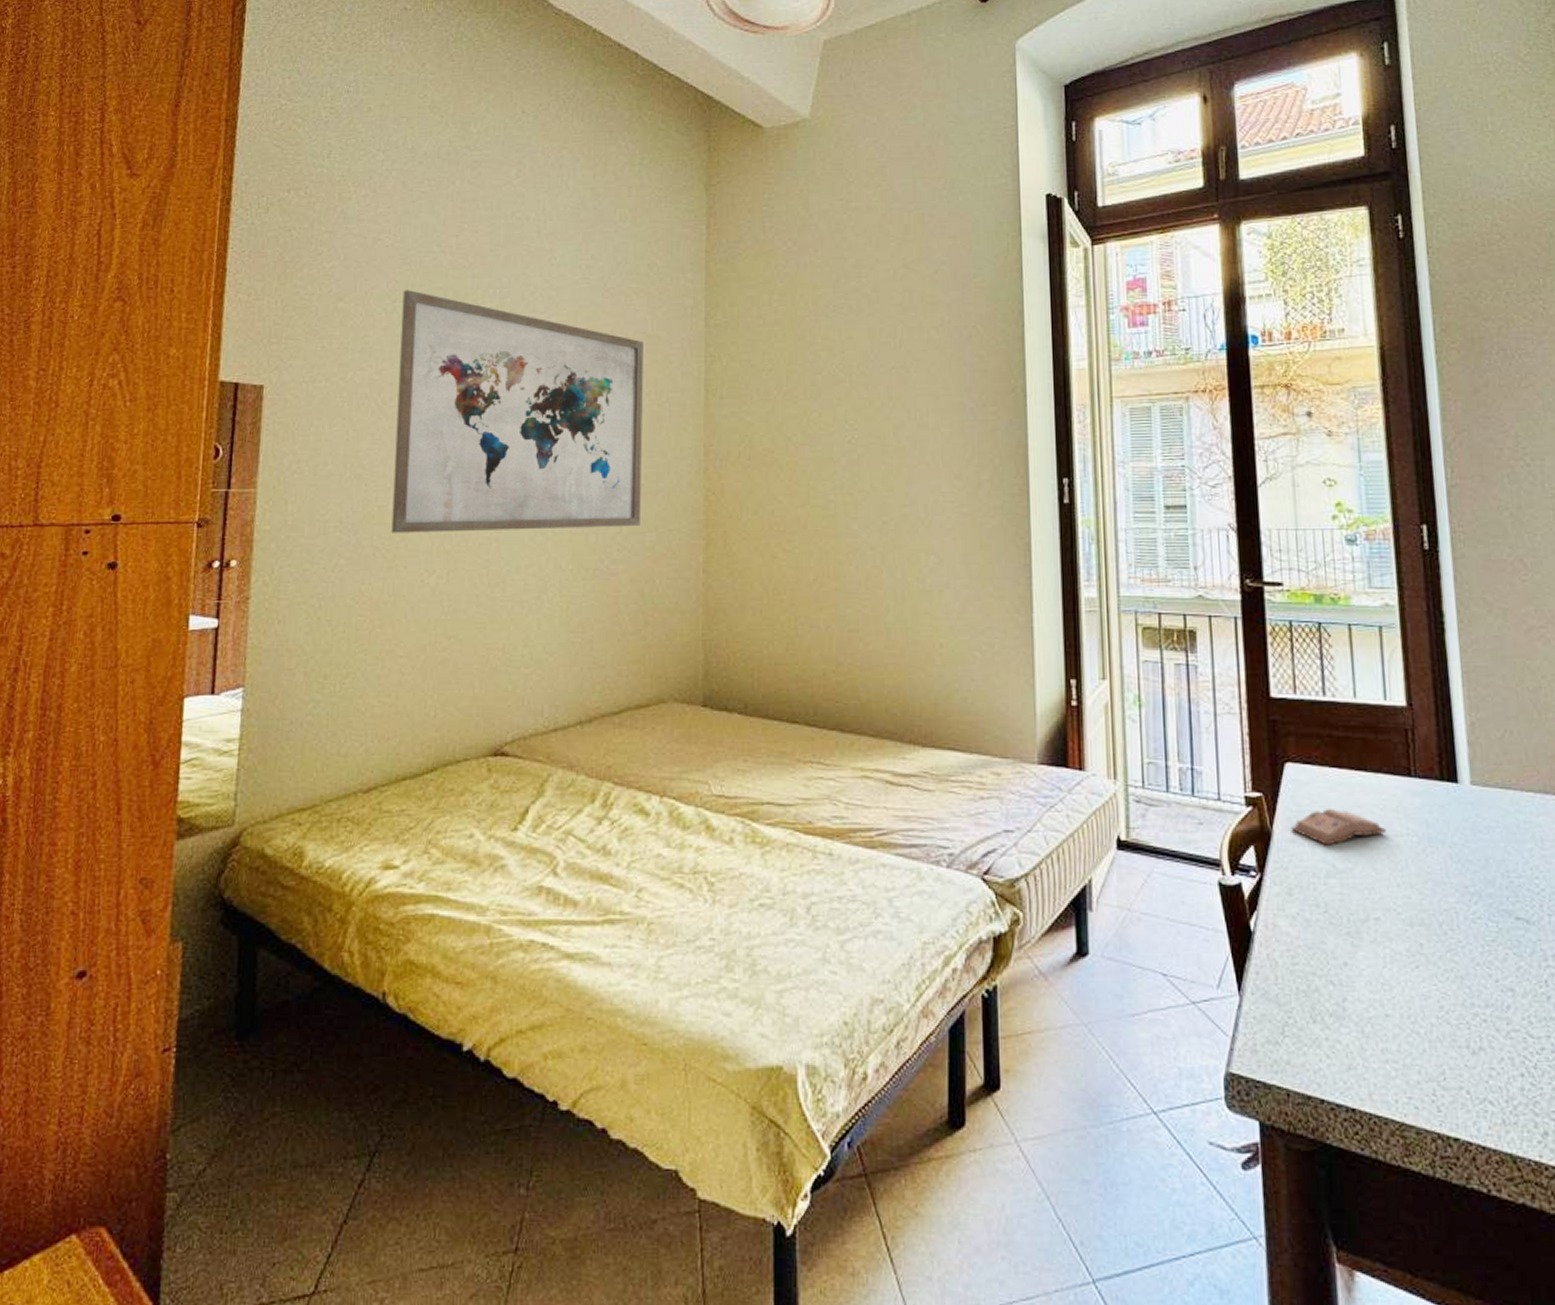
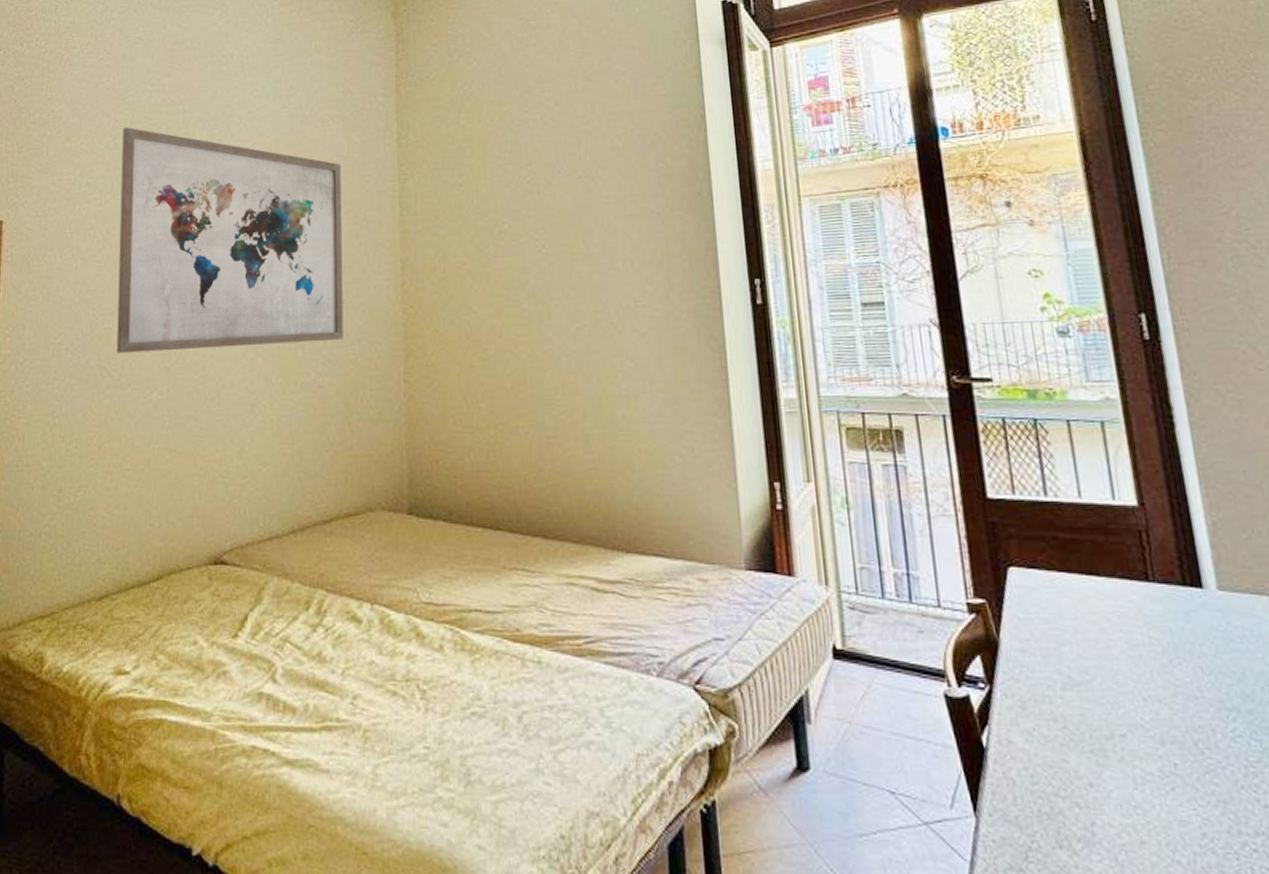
book: present [1291,809,1387,846] -> none [1019,616,1126,656]

